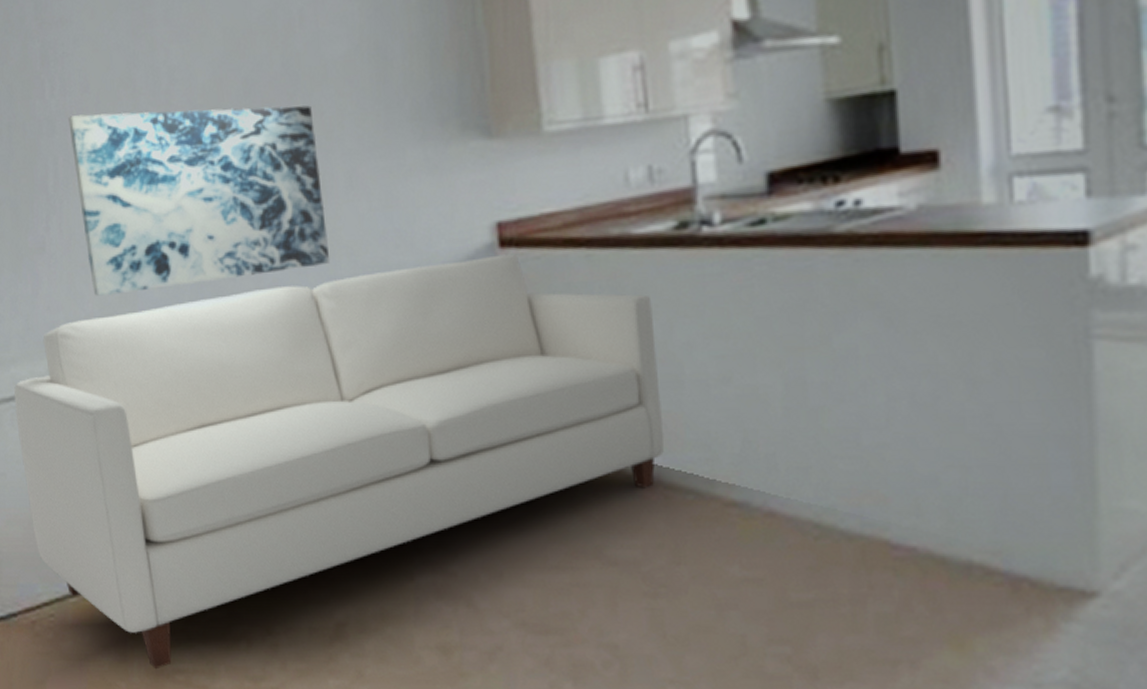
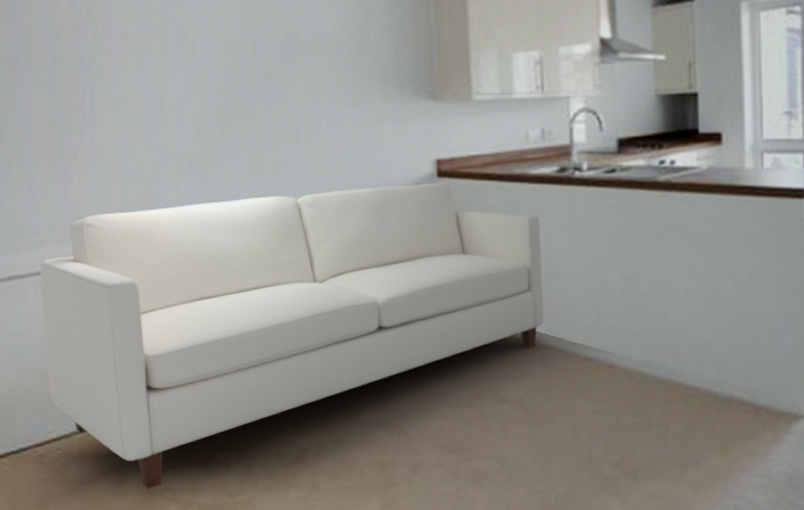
wall art: present [68,105,331,296] -> none [106,56,312,195]

